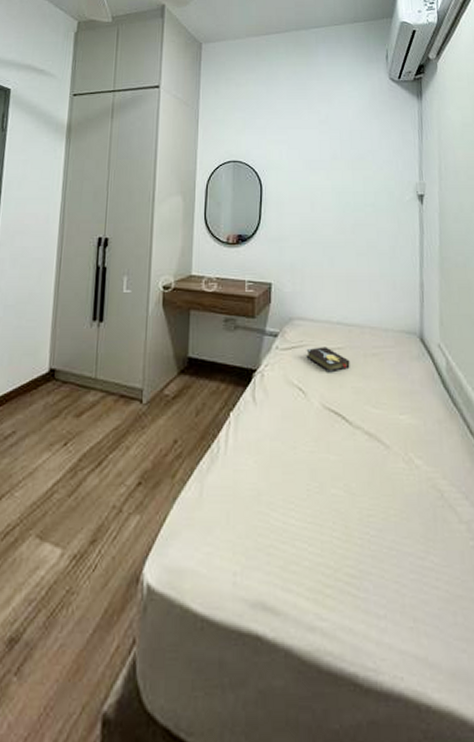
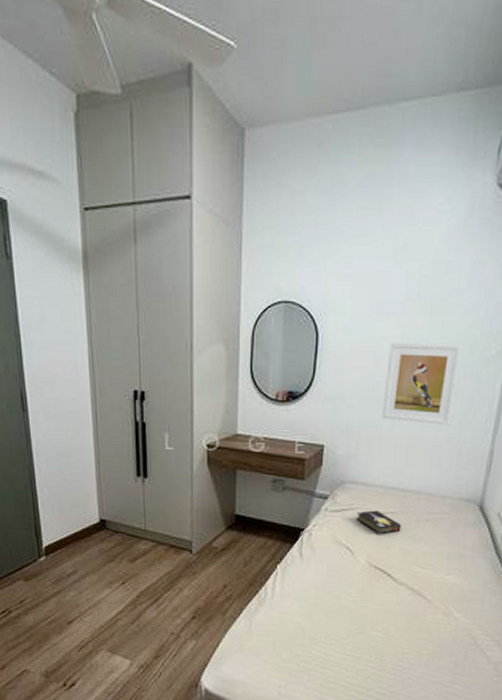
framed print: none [321,191,382,261] -> present [382,342,463,425]

